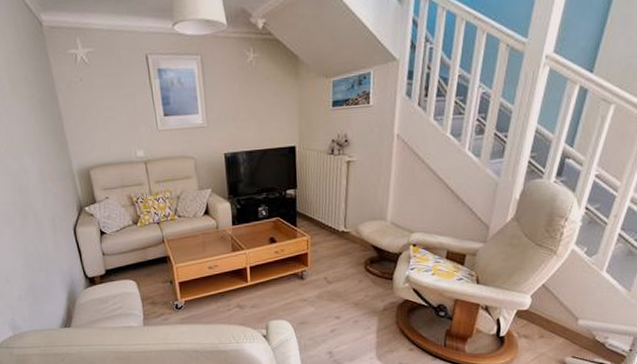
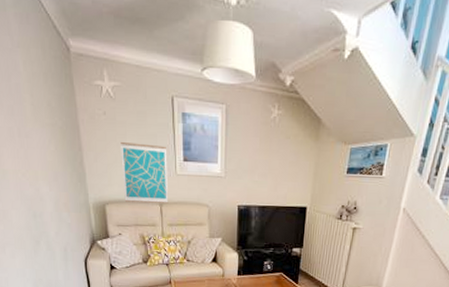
wall art: none [99,104,153,165] -> present [121,142,169,204]

